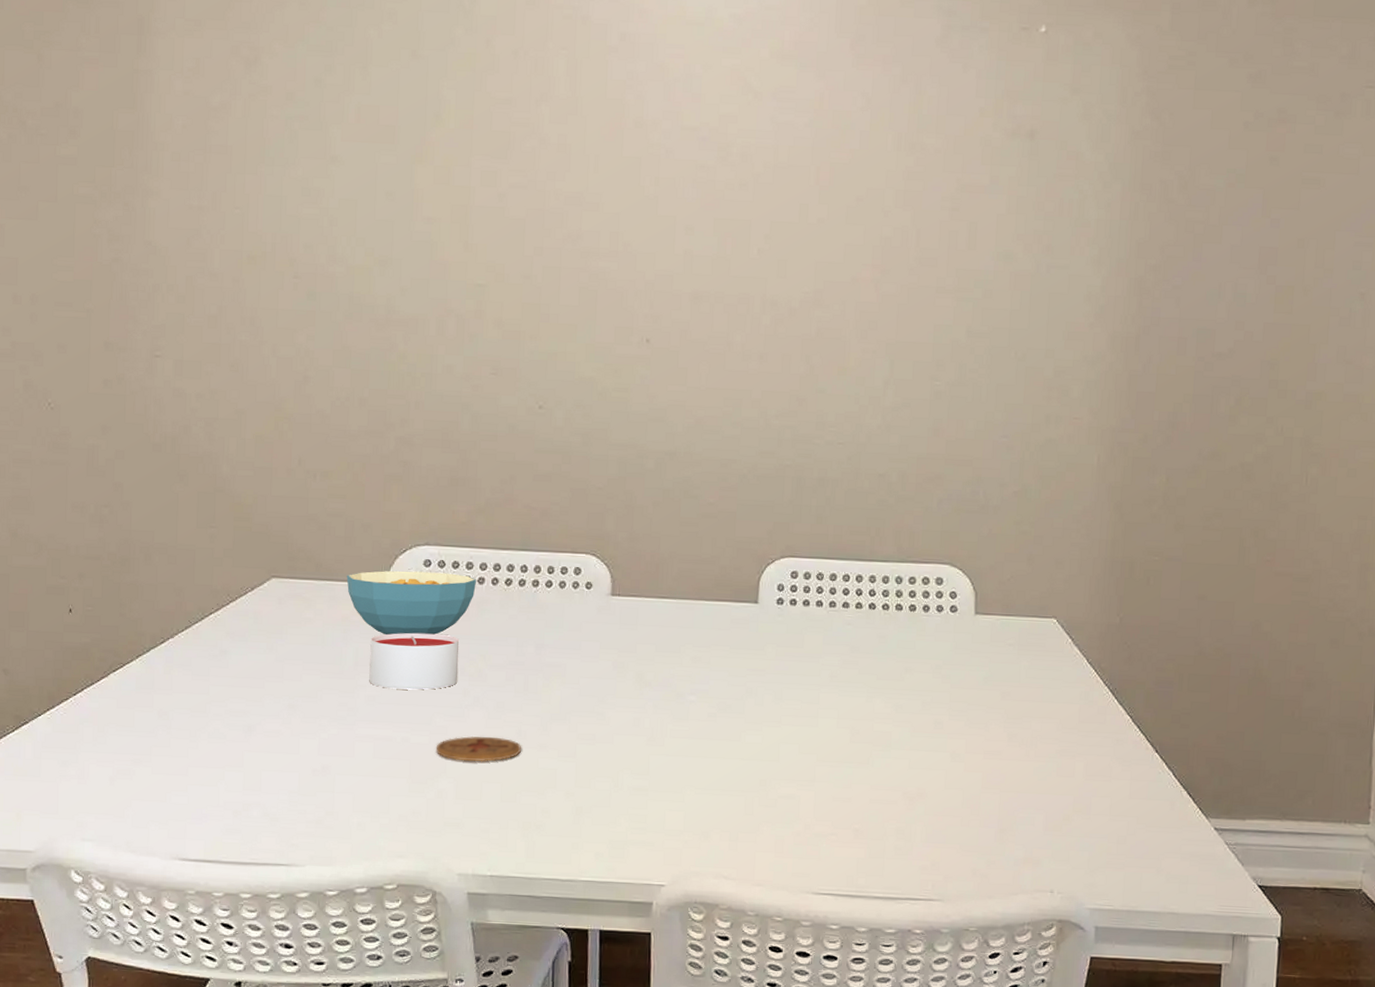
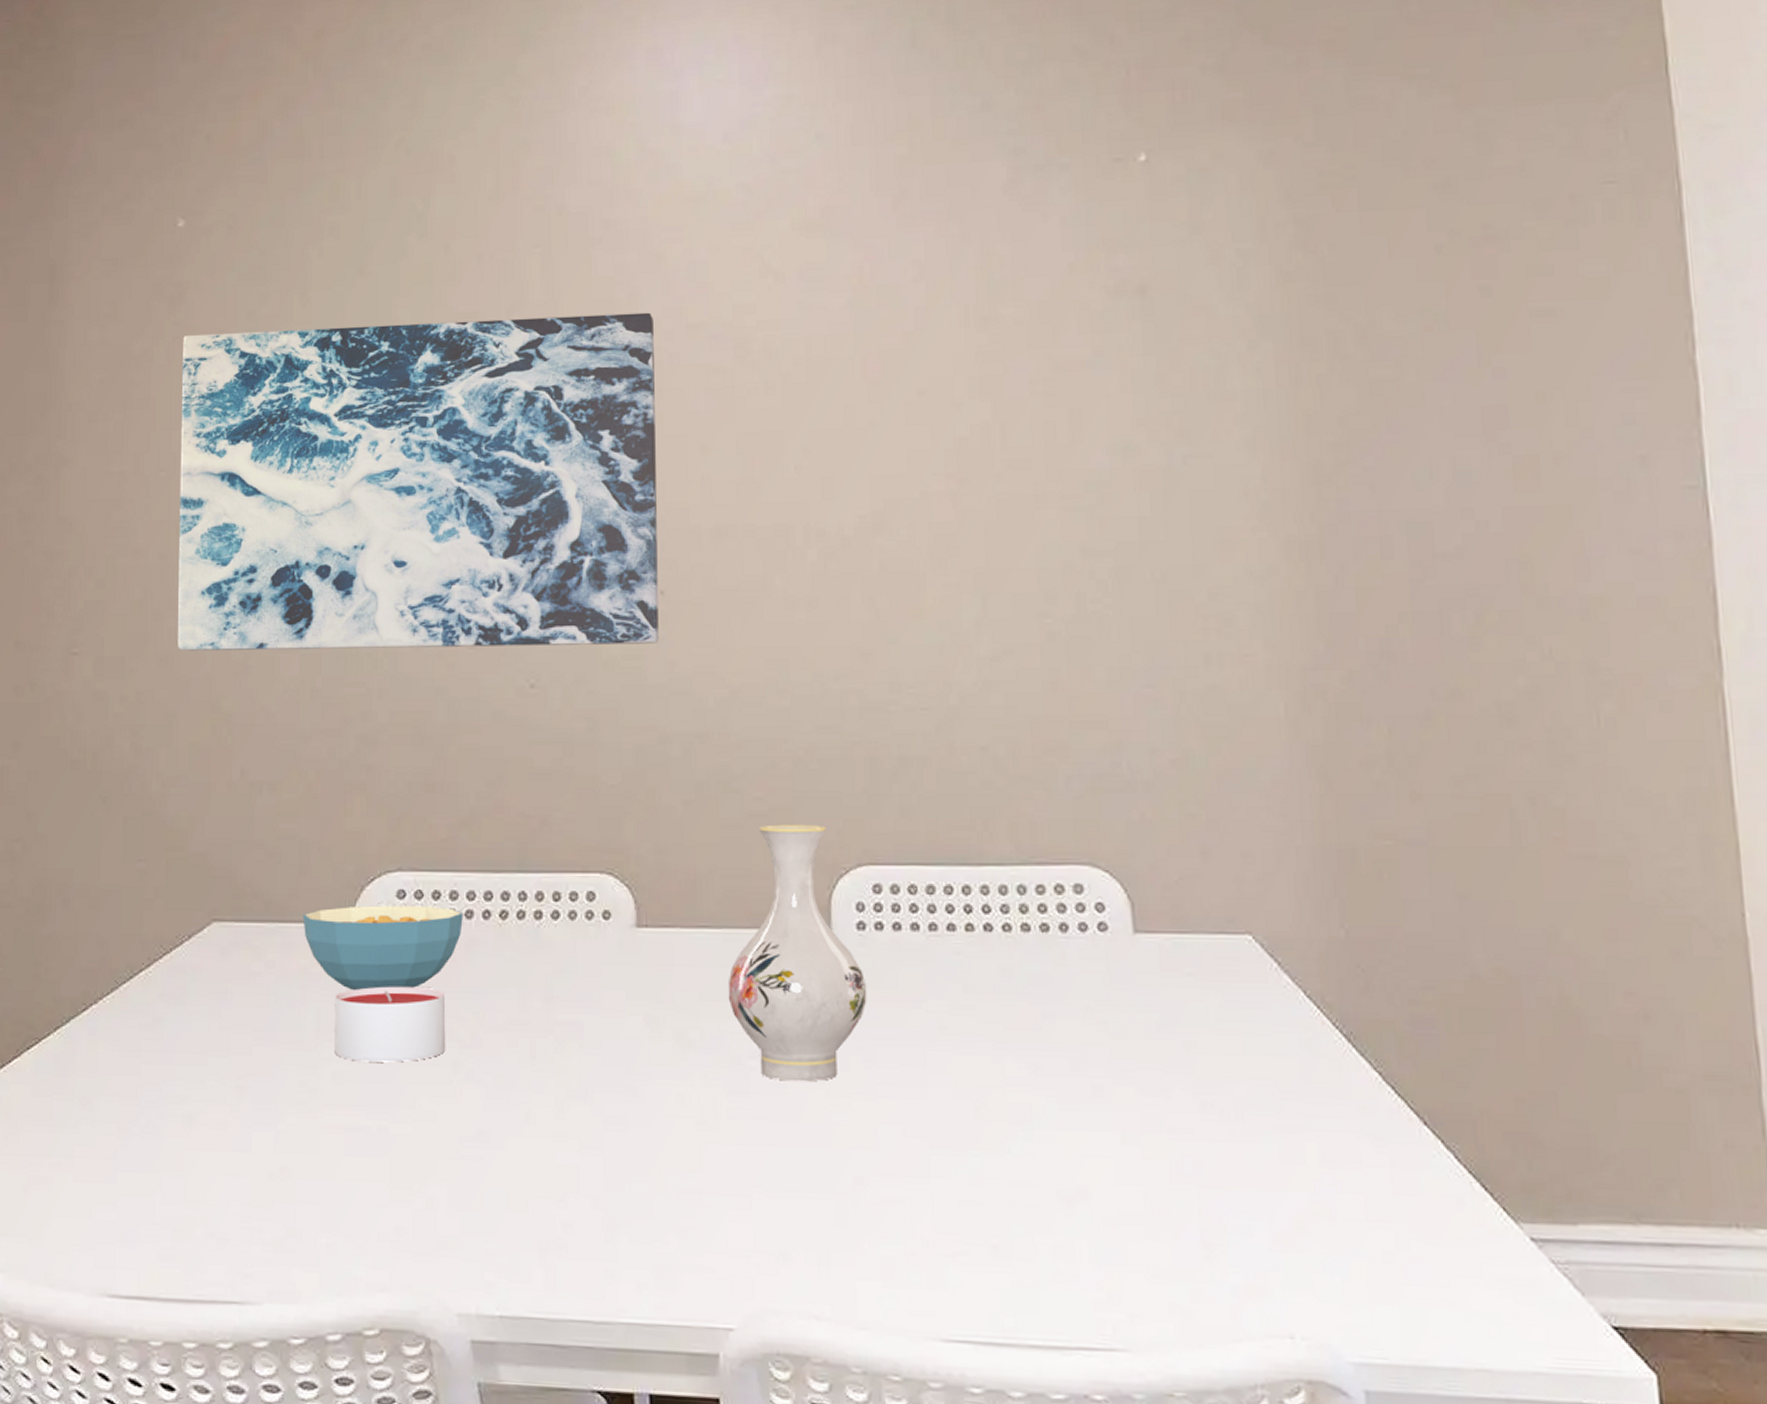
wall art: none [247,93,655,380] -> present [178,312,659,651]
coaster: present [435,736,521,762] -> none [421,1122,531,1158]
vase: none [677,523,781,713] -> present [727,824,867,1082]

